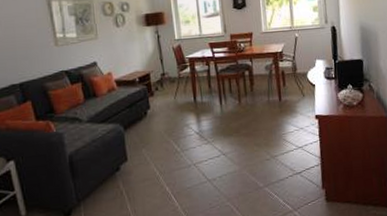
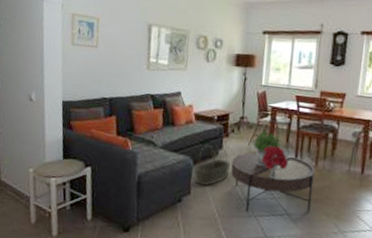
basket: none [125,108,162,149] -> present [194,145,231,186]
coffee table: none [162,99,243,162] -> present [231,151,315,212]
potted plant: none [176,81,204,117] -> present [251,130,281,168]
bouquet: none [189,94,215,126] -> present [261,145,288,179]

